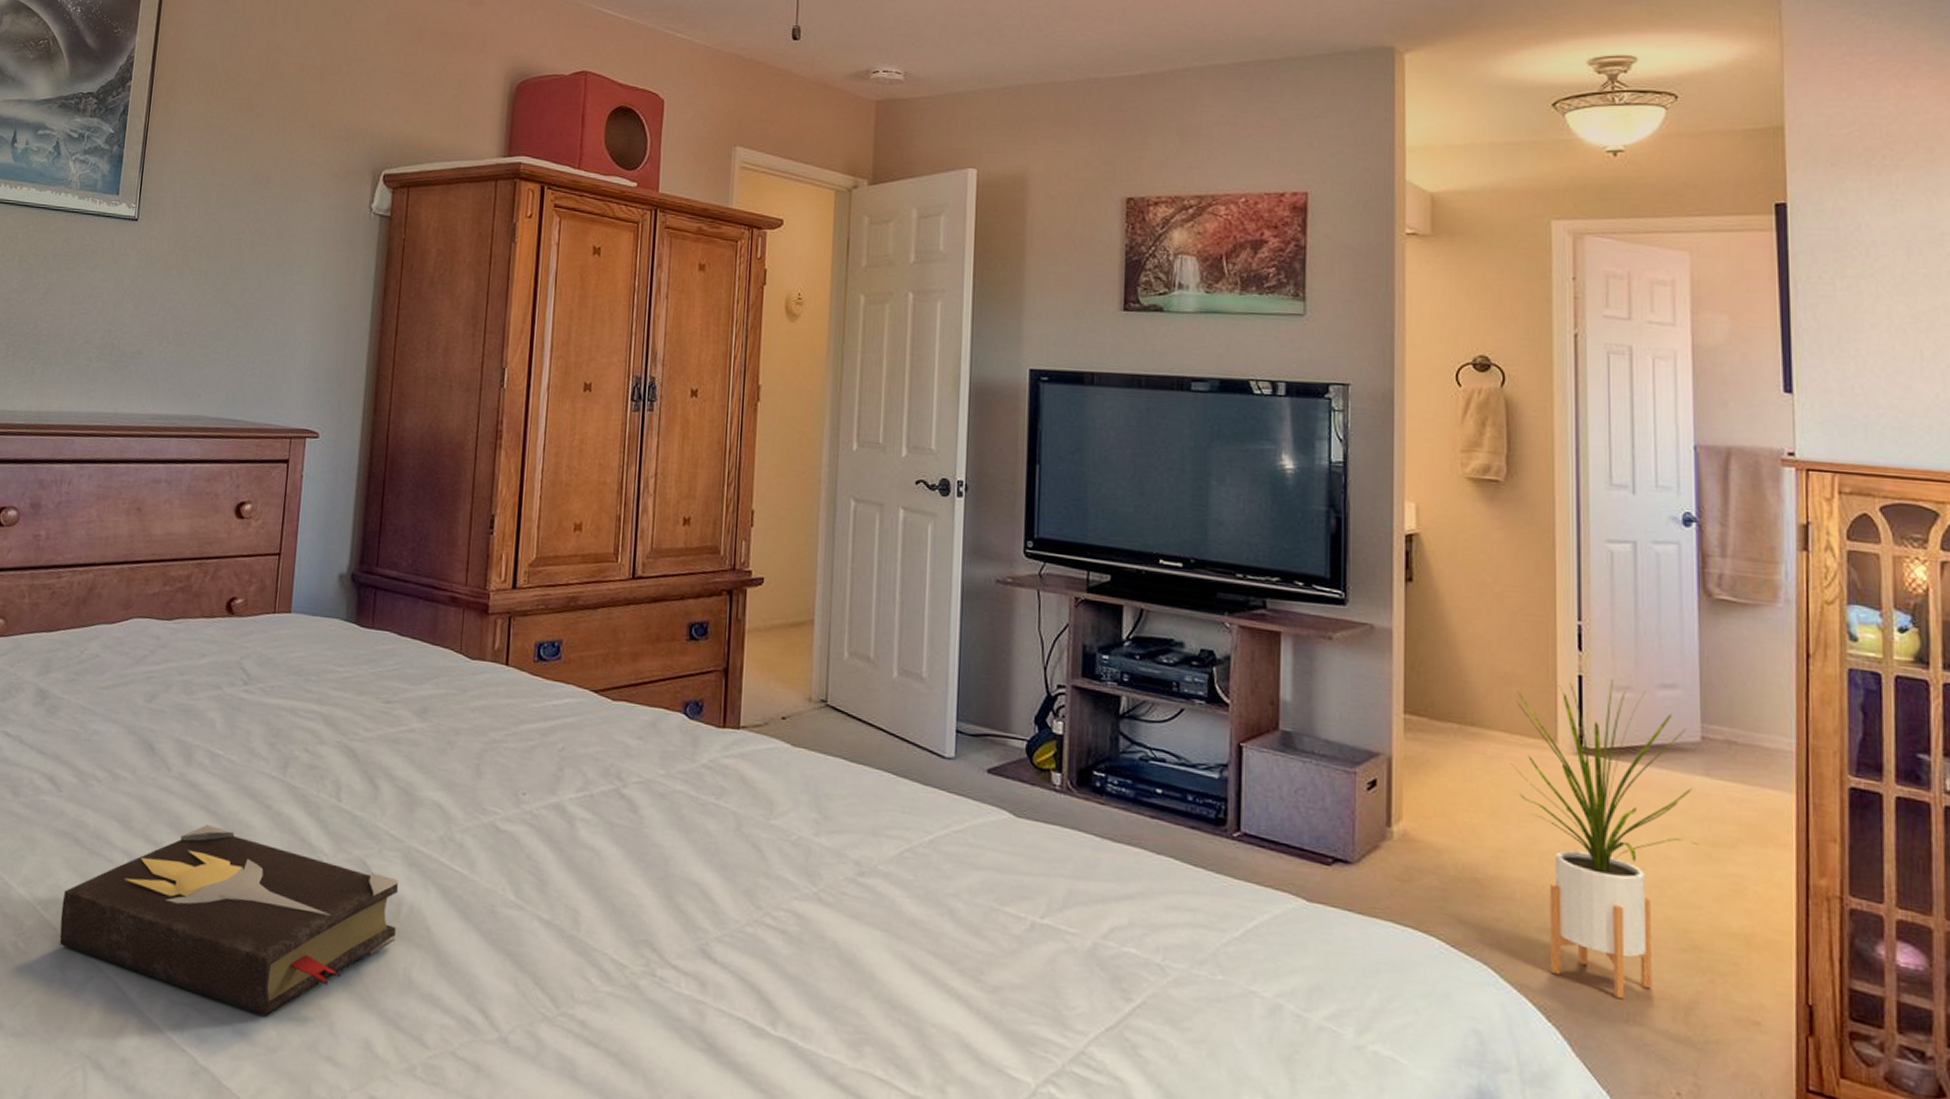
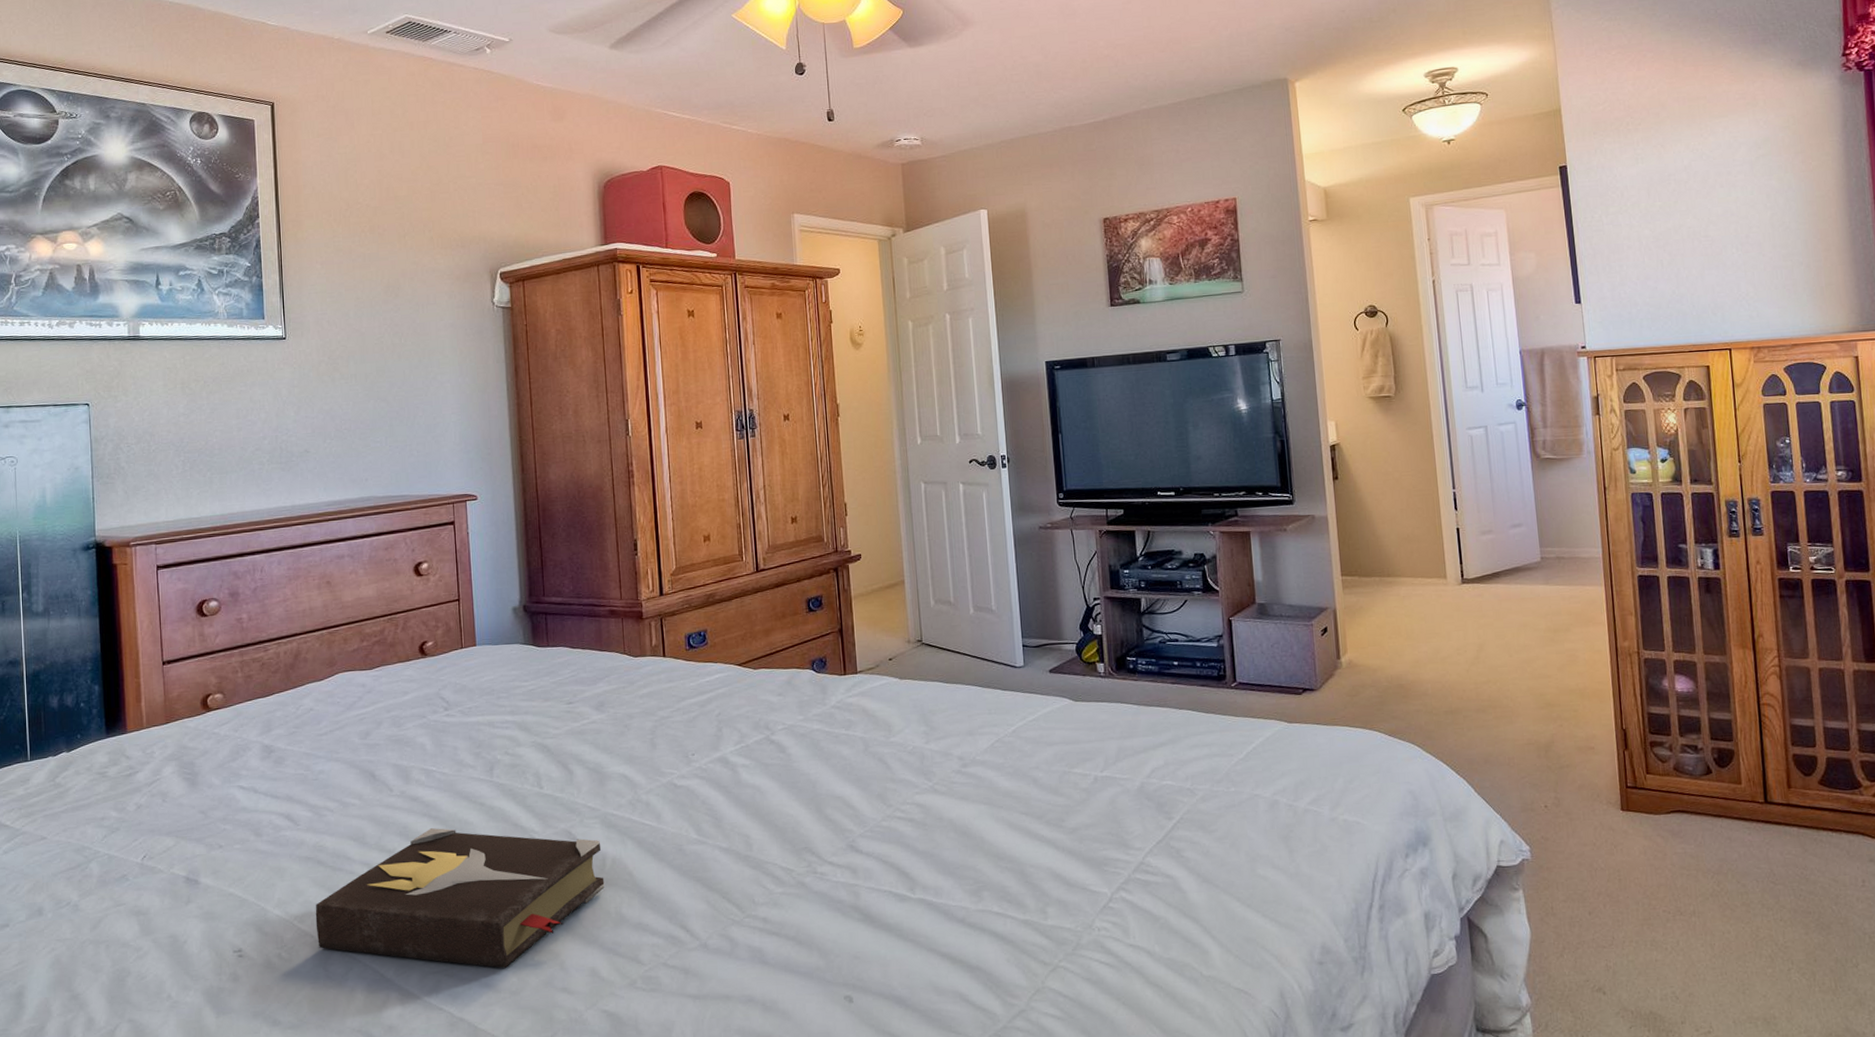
house plant: present [1510,680,1699,1000] -> none [1416,528,1545,750]

